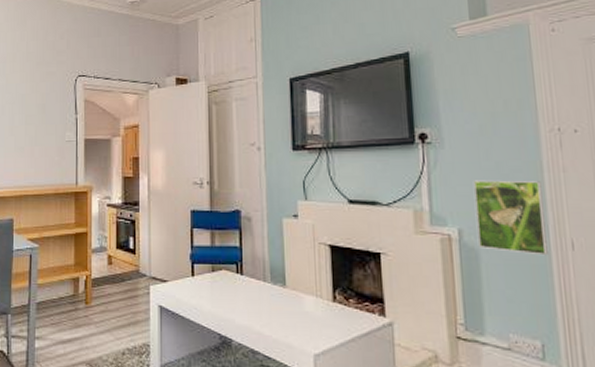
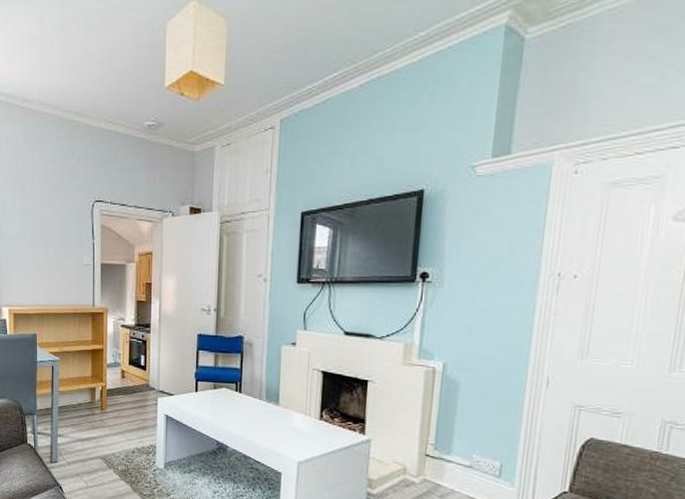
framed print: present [473,180,548,256] -> none [459,319,531,391]

